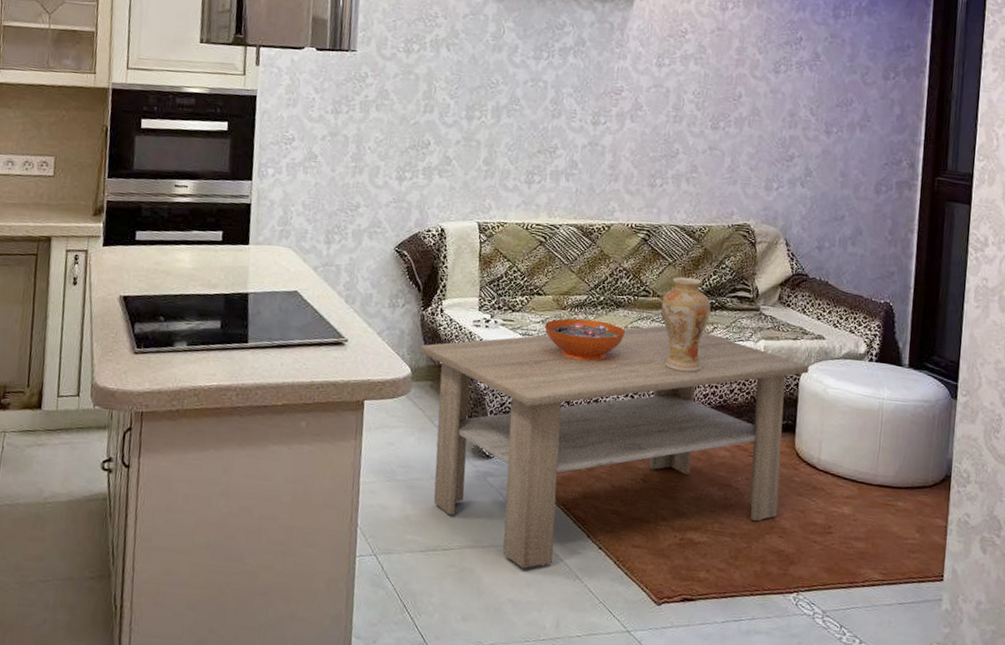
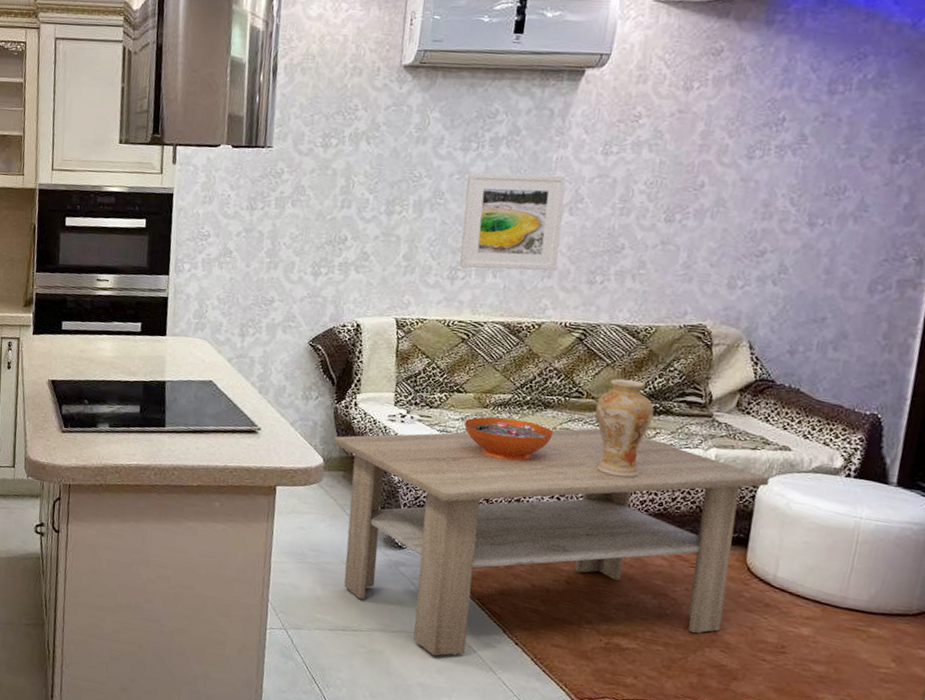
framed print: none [535,80,627,175] -> present [459,172,567,271]

